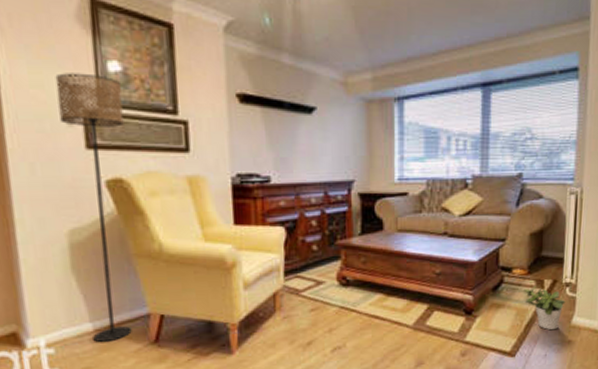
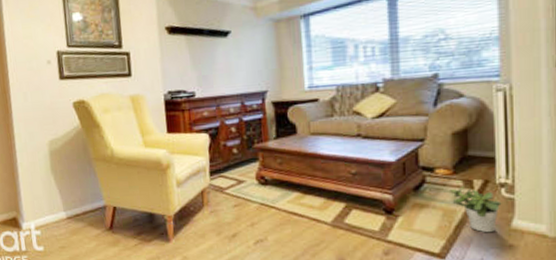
floor lamp: present [55,73,132,343] -> none [39,24,93,228]

